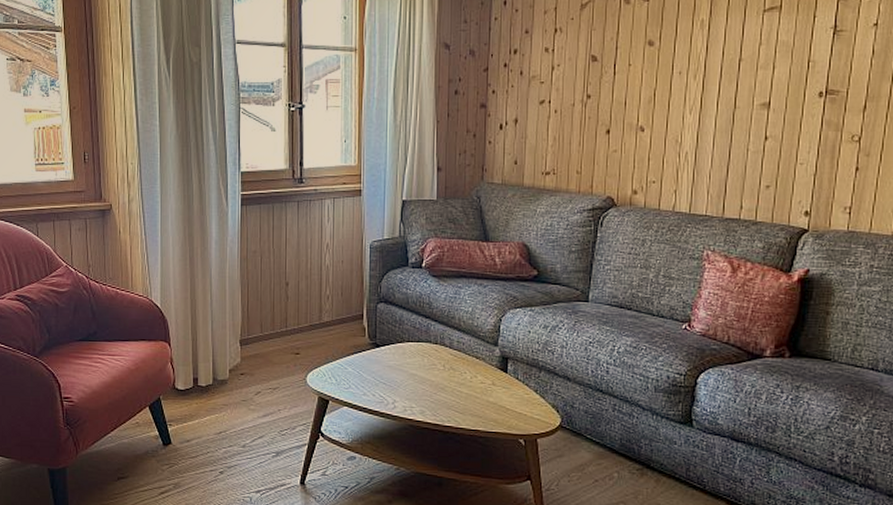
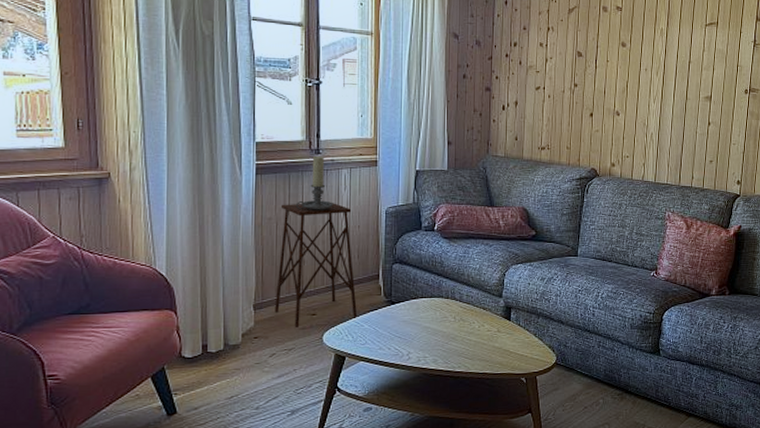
side table: none [260,234,340,366] -> present [274,202,357,327]
candle holder: none [280,186,317,244] -> present [296,157,334,210]

